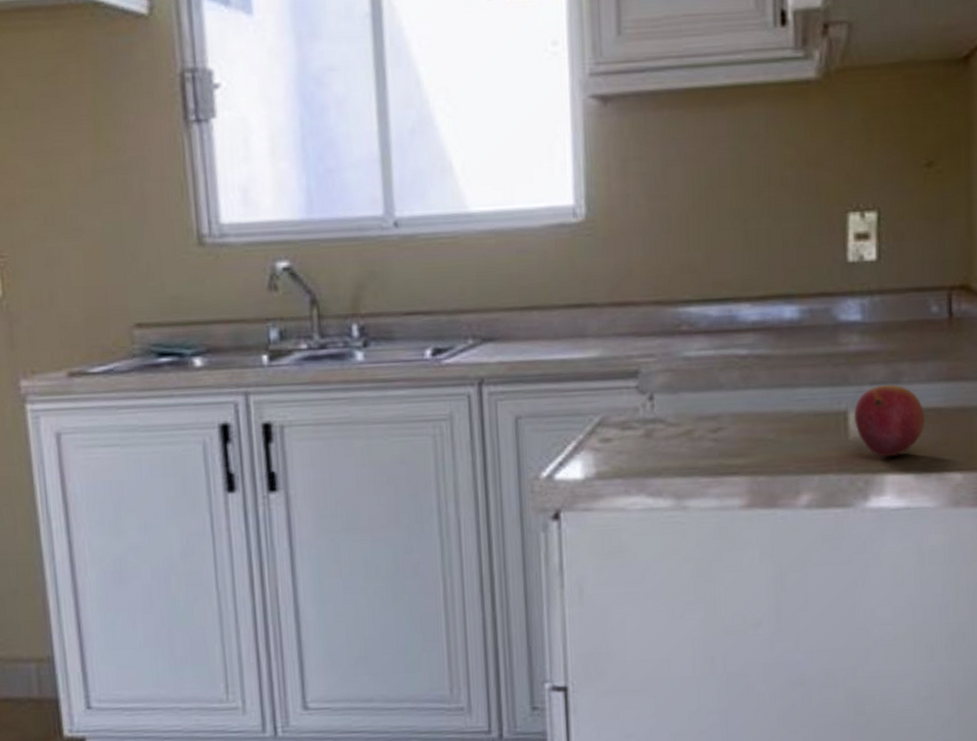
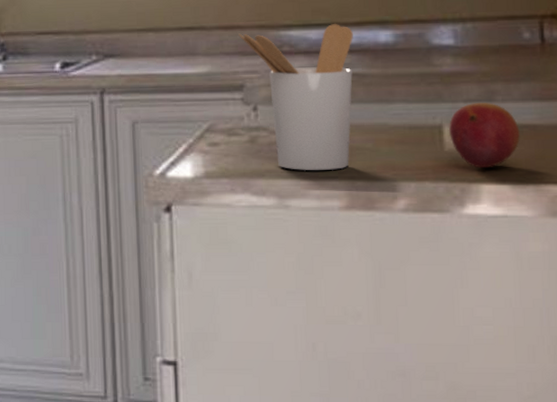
utensil holder: none [633,298,757,467] -> present [238,24,353,170]

